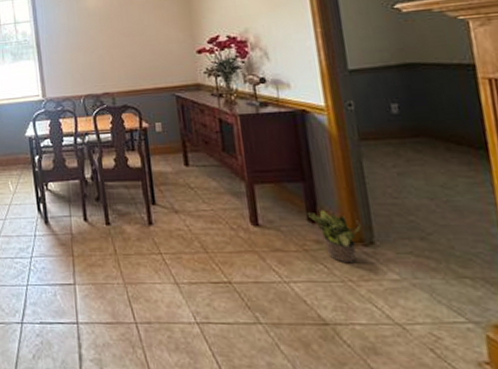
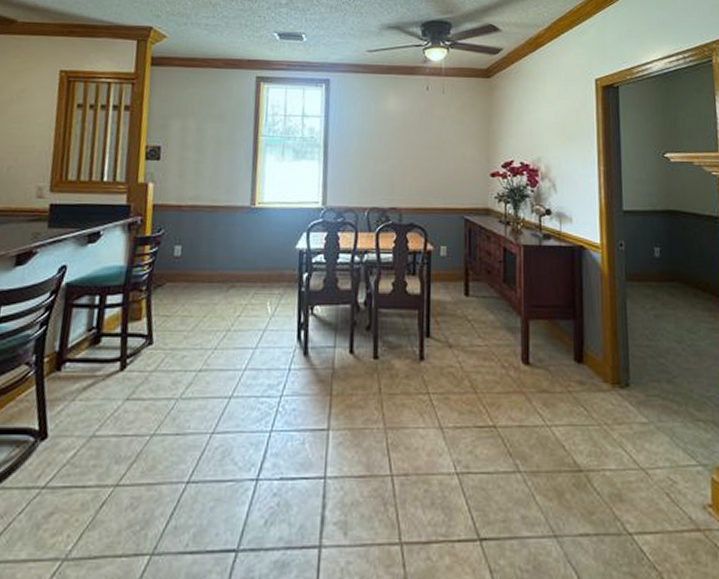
potted plant: present [307,210,361,264] -> none [574,349,620,406]

